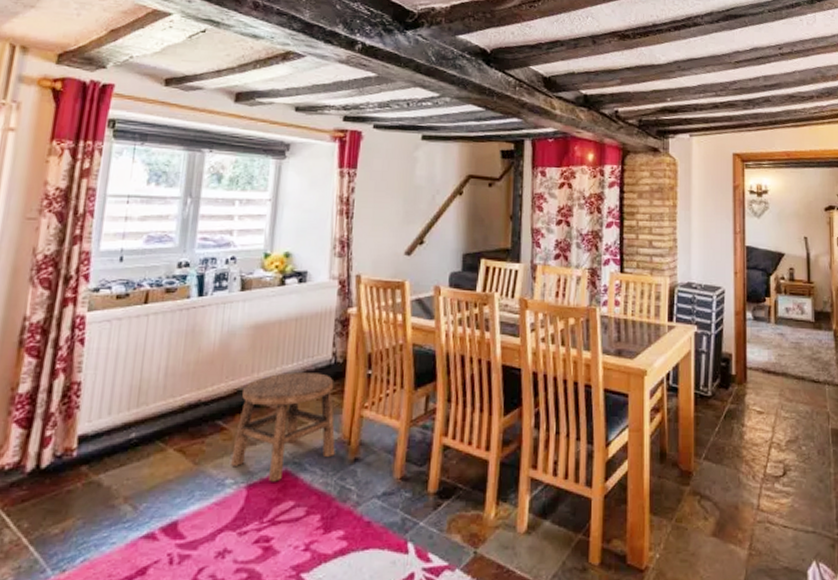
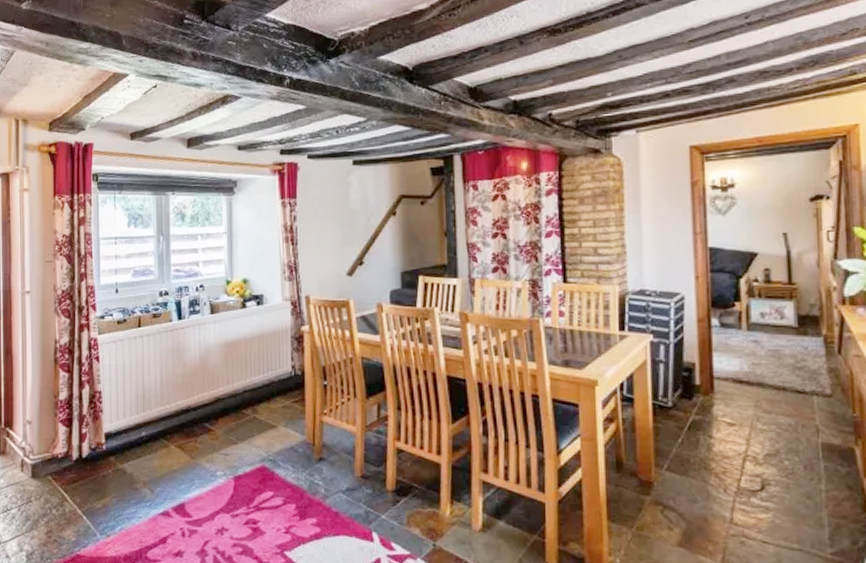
stool: present [231,372,335,482] -> none [219,383,302,475]

